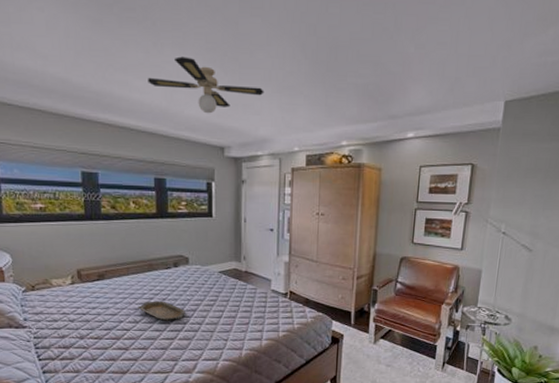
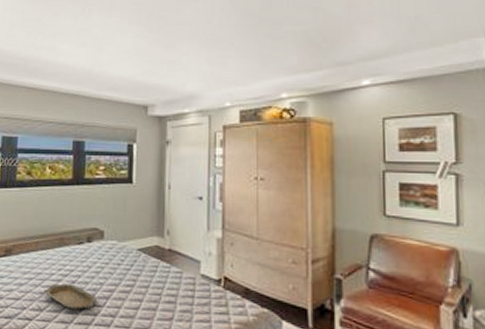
ceiling fan: present [148,56,264,114] -> none [74,19,192,73]

